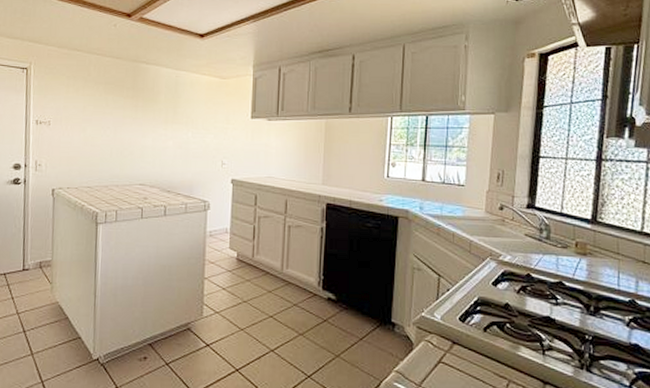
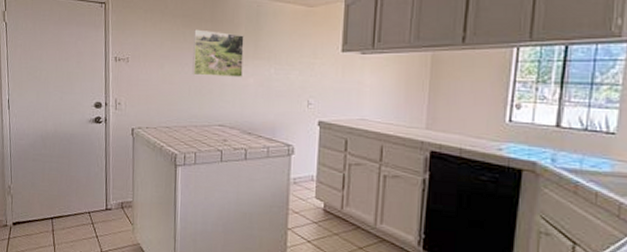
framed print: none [114,96,164,141] -> present [192,29,244,78]

